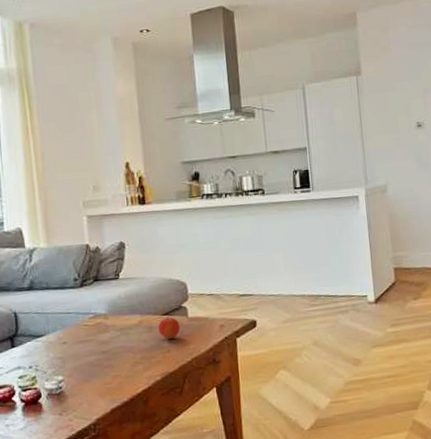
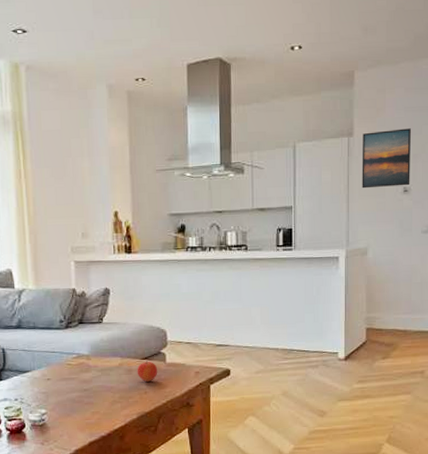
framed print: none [370,64,423,126] -> present [362,128,411,189]

